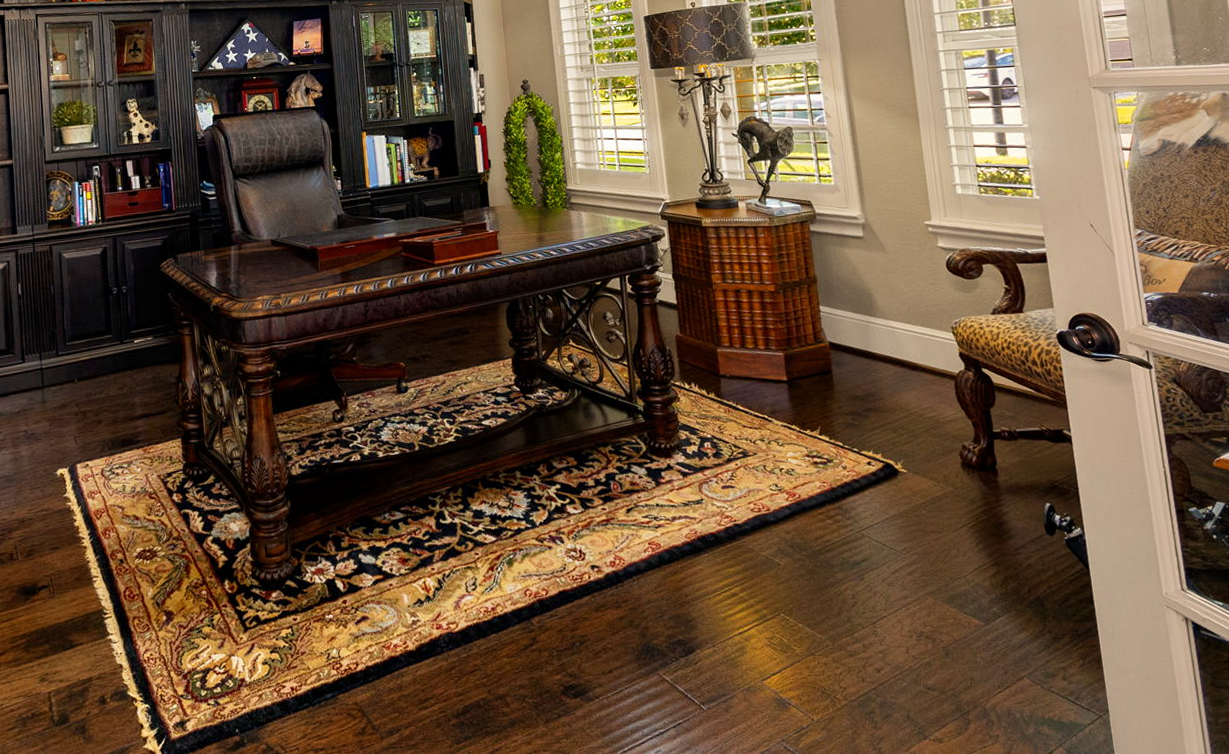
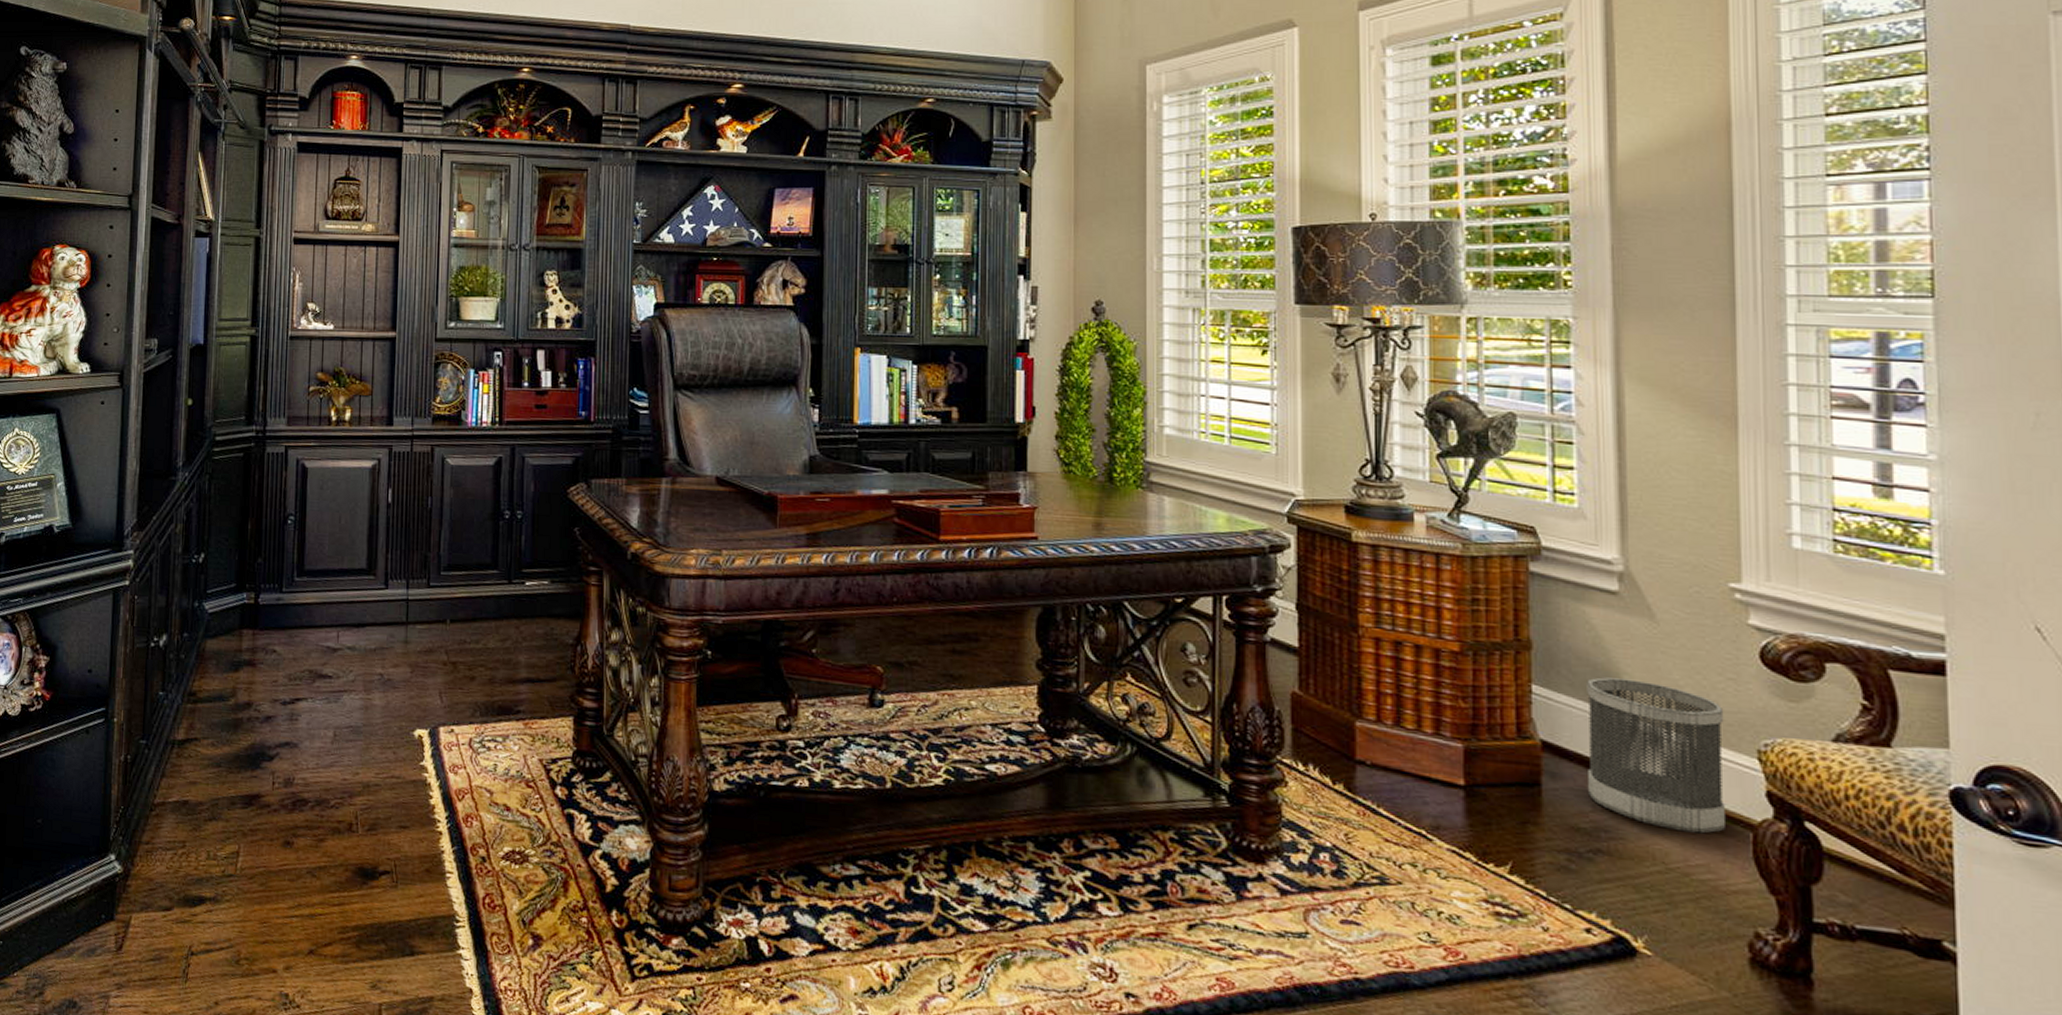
wastebasket: none [851,293,939,388] -> present [1587,677,1725,834]

